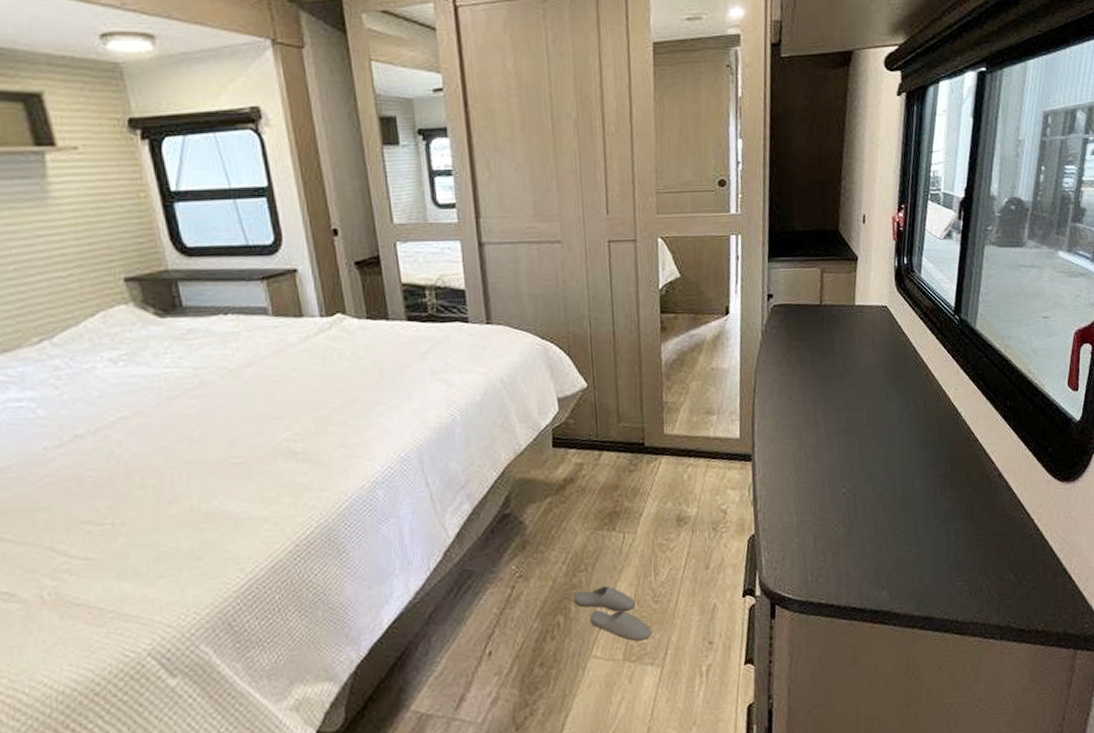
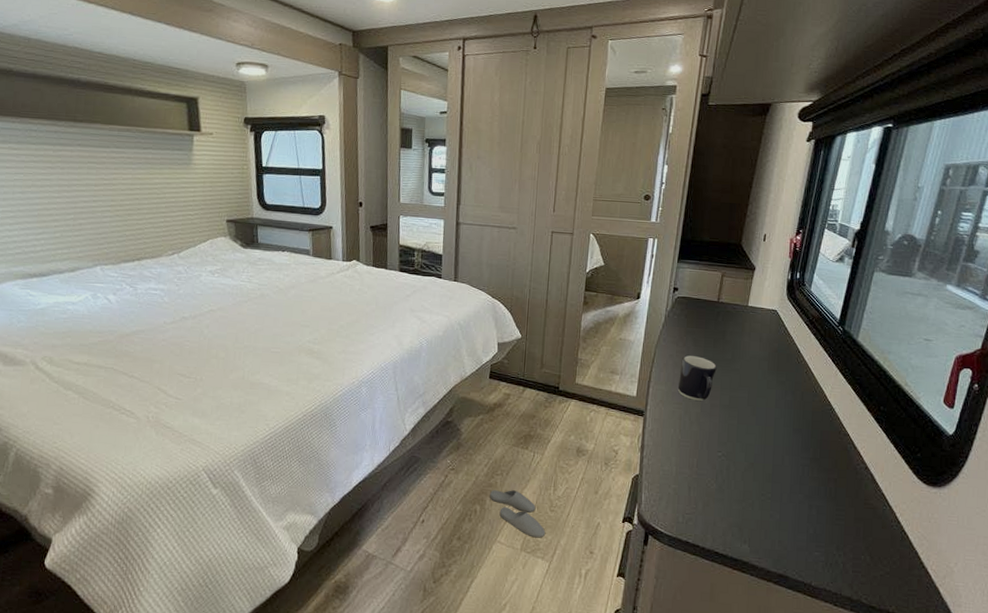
mug: none [787,375,829,431] -> present [677,355,717,401]

